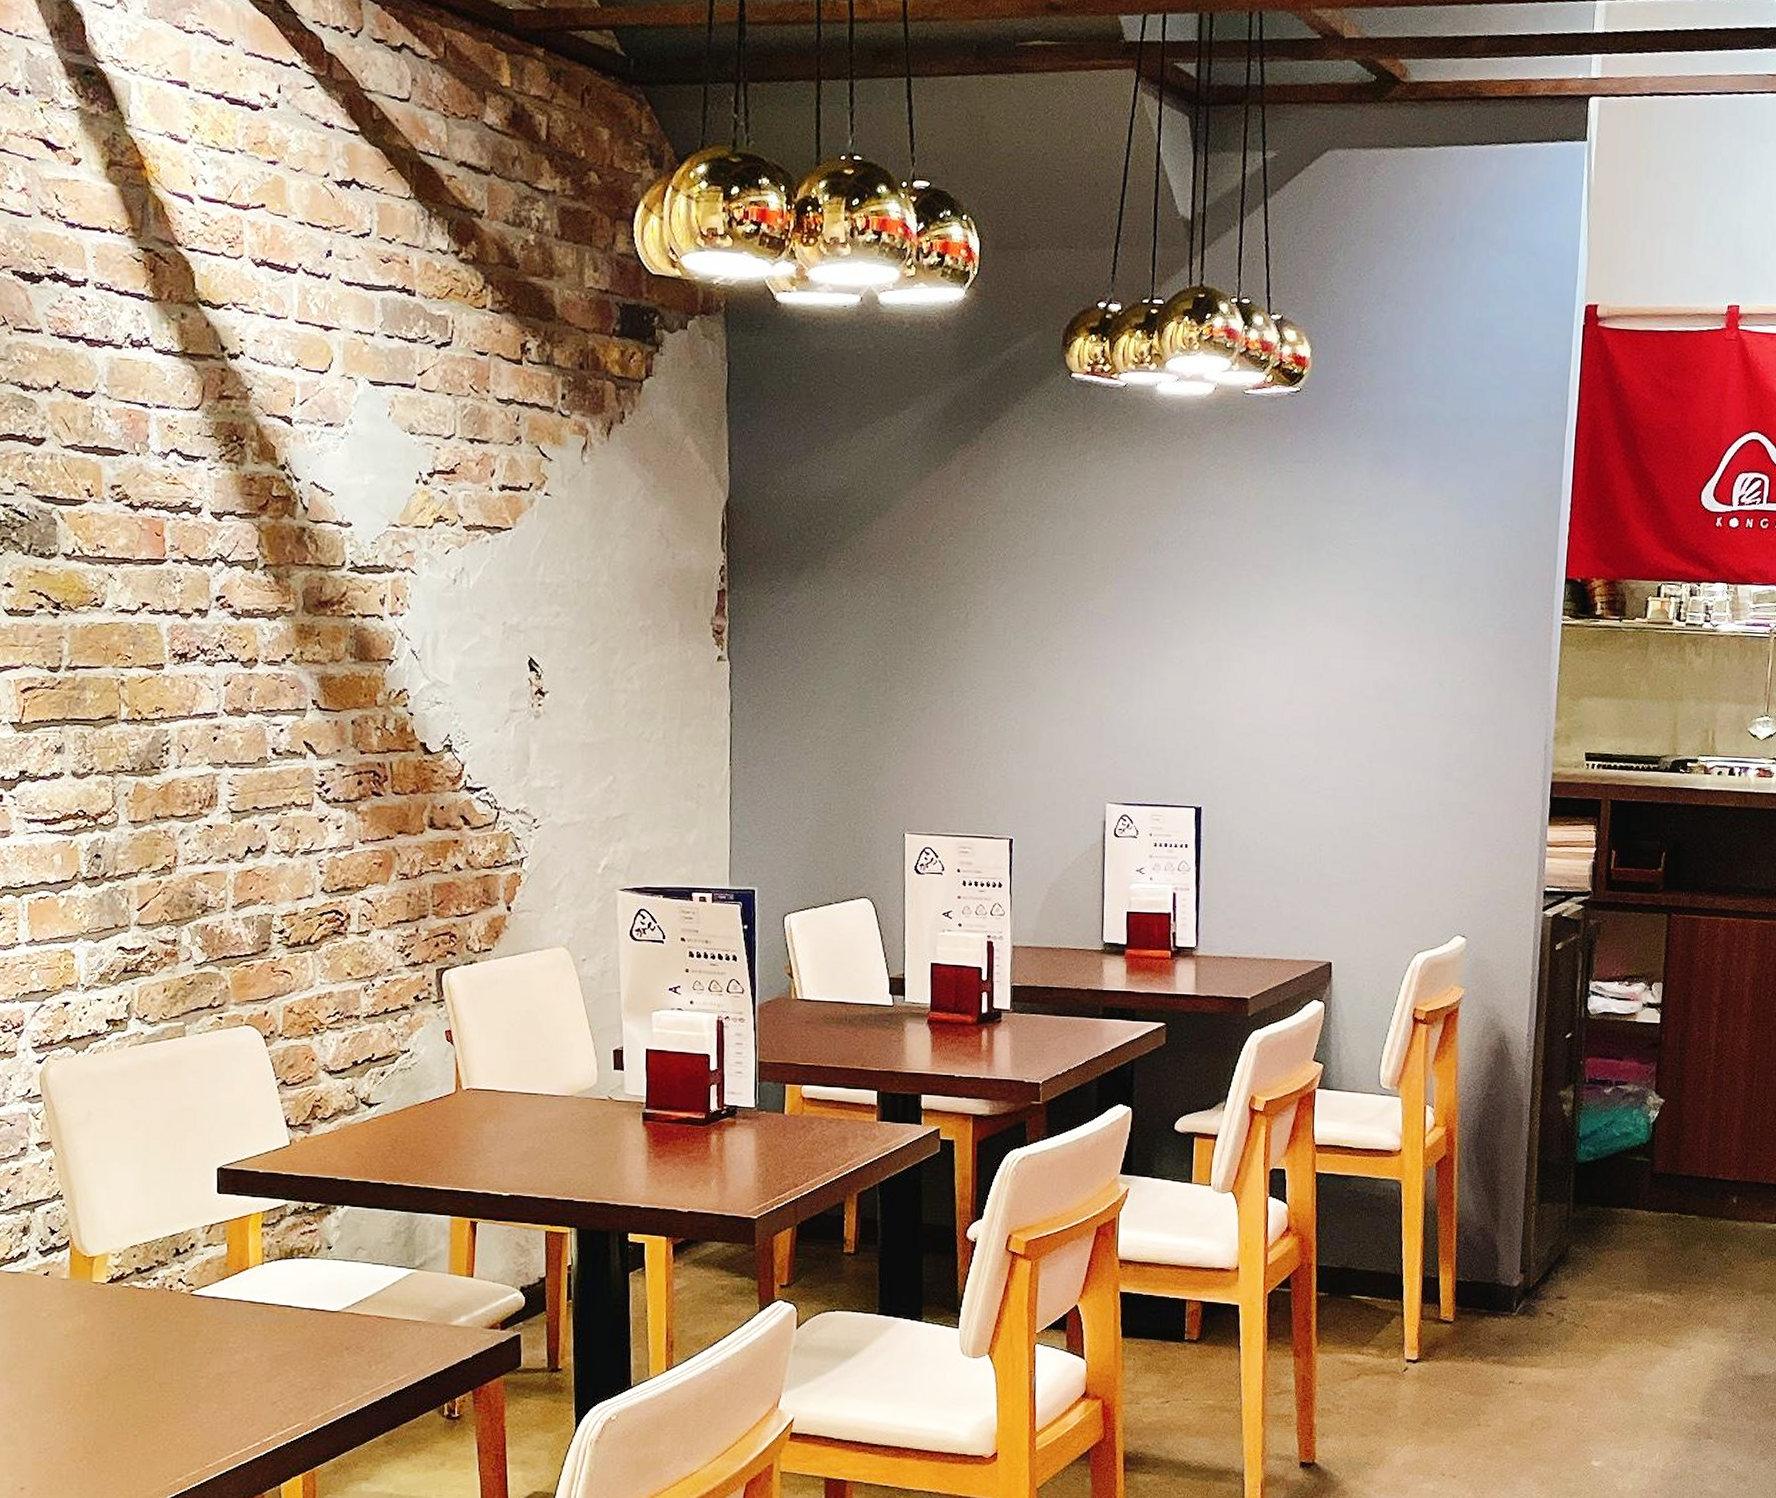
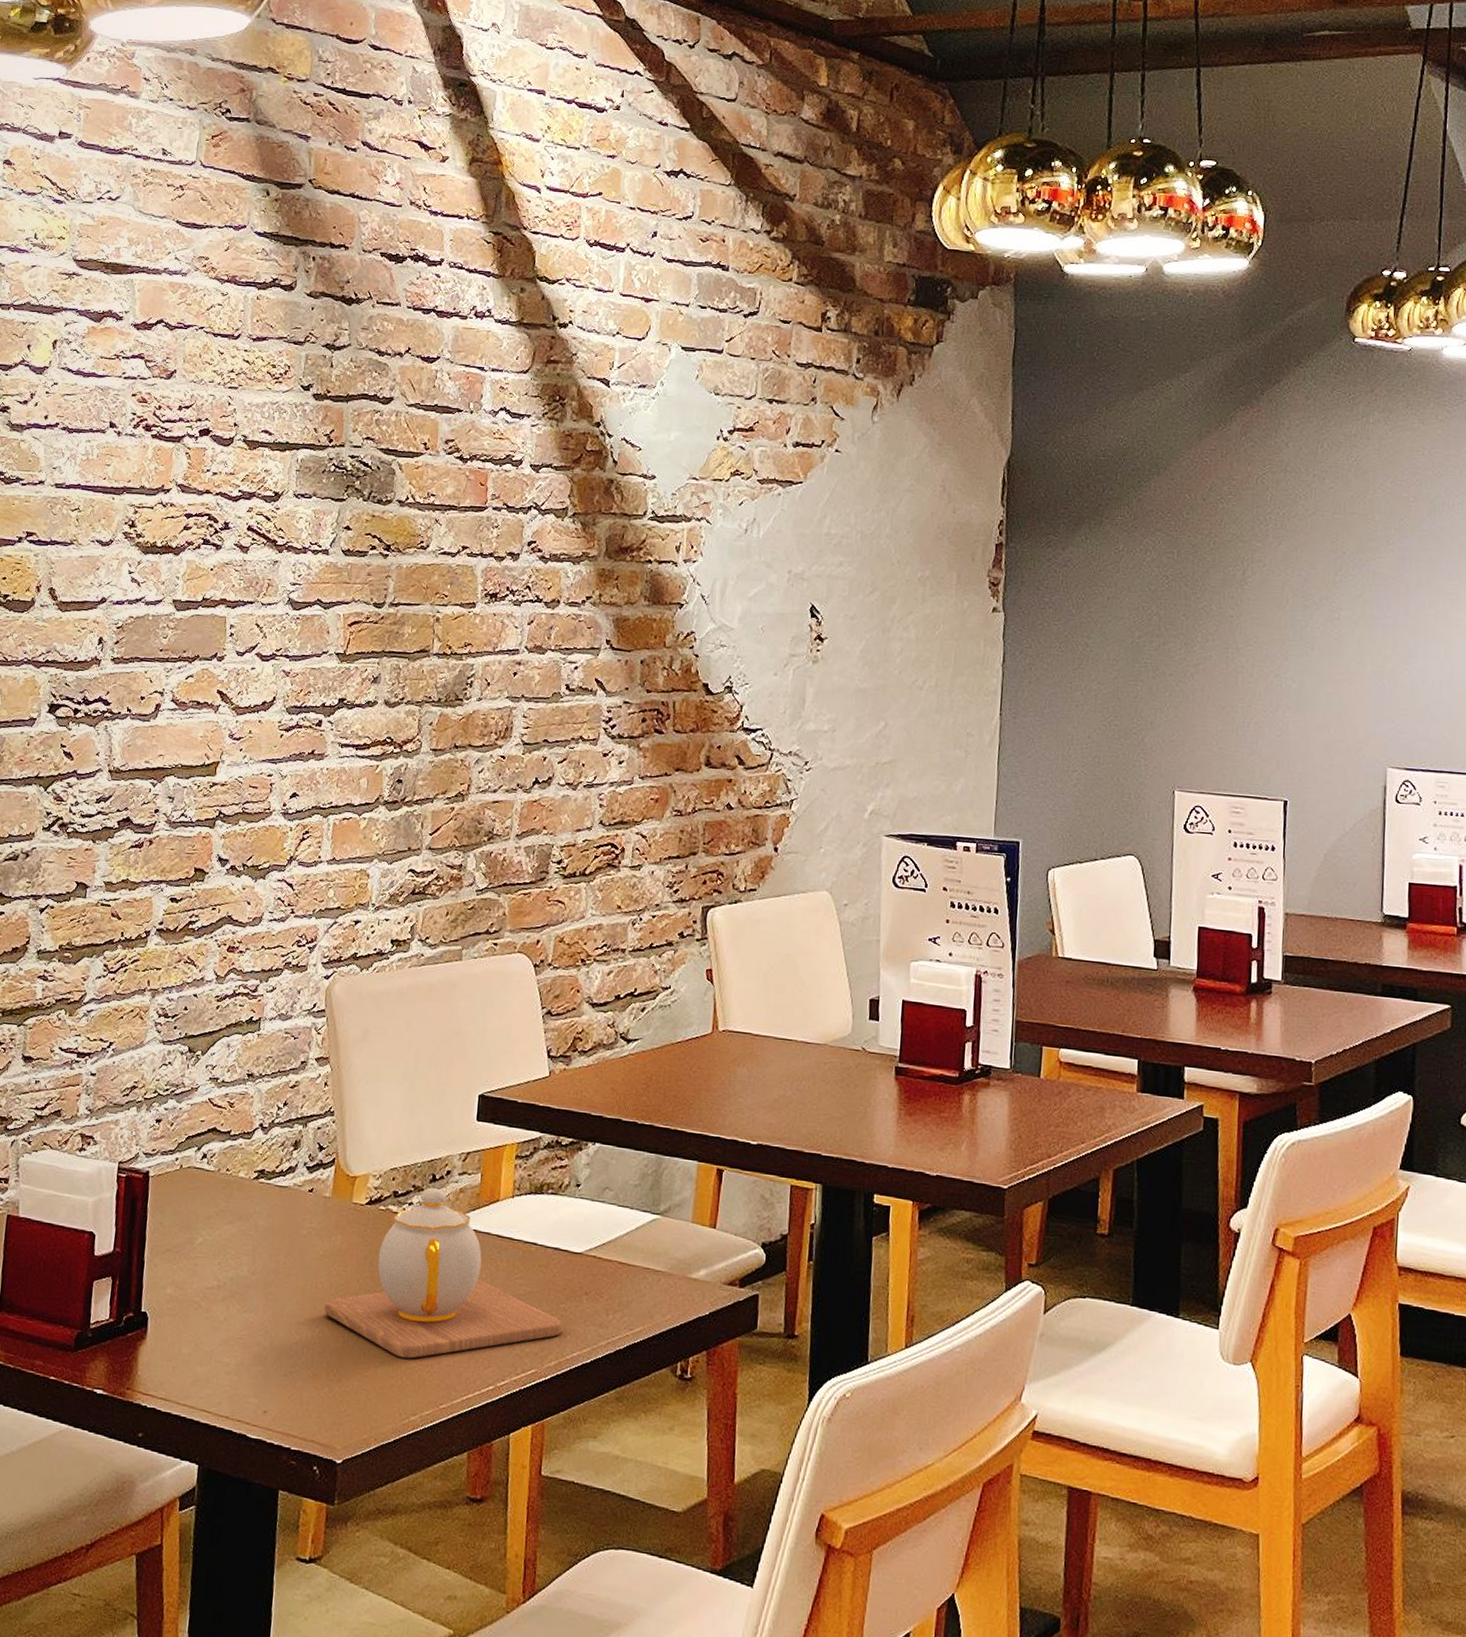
teapot: none [74,1261,325,1425] -> present [324,1187,562,1359]

